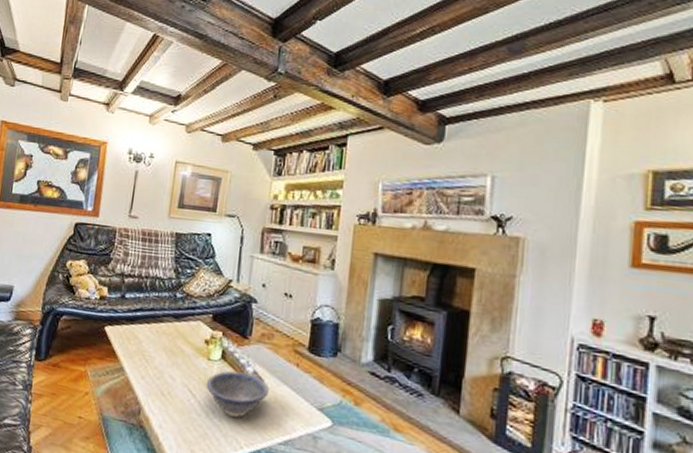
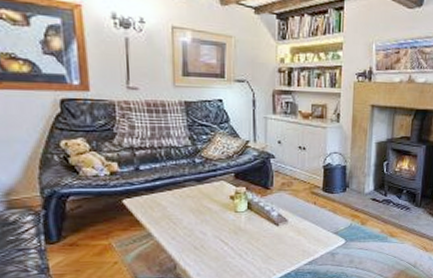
decorative bowl: present [205,370,269,419] -> none [236,217,292,254]

